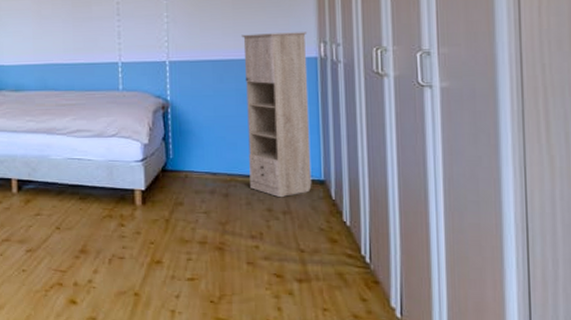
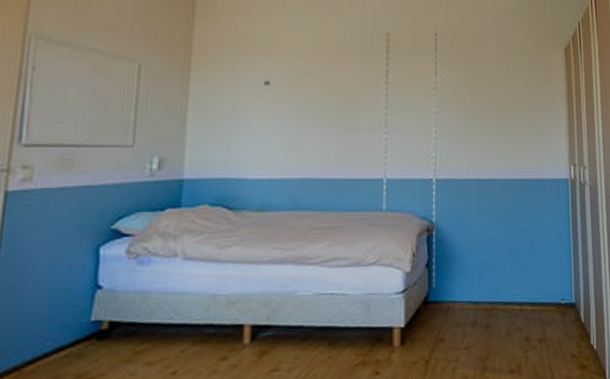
storage cabinet: present [241,32,312,198] -> none [504,154,565,325]

